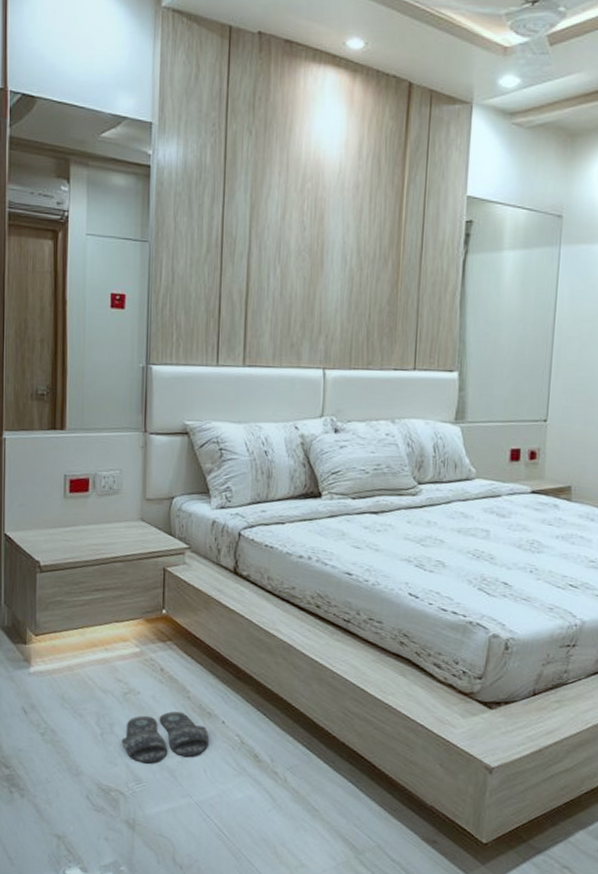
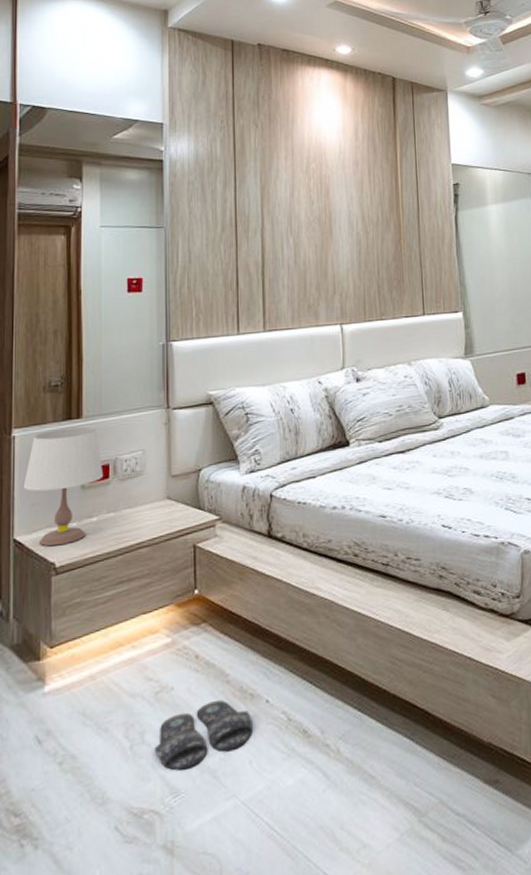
table lamp: none [12,437,84,547] -> present [23,427,104,547]

